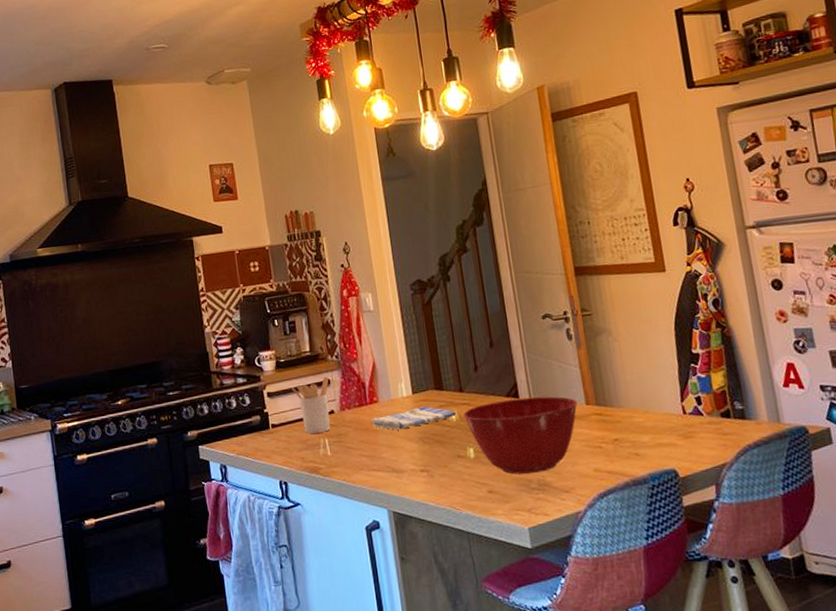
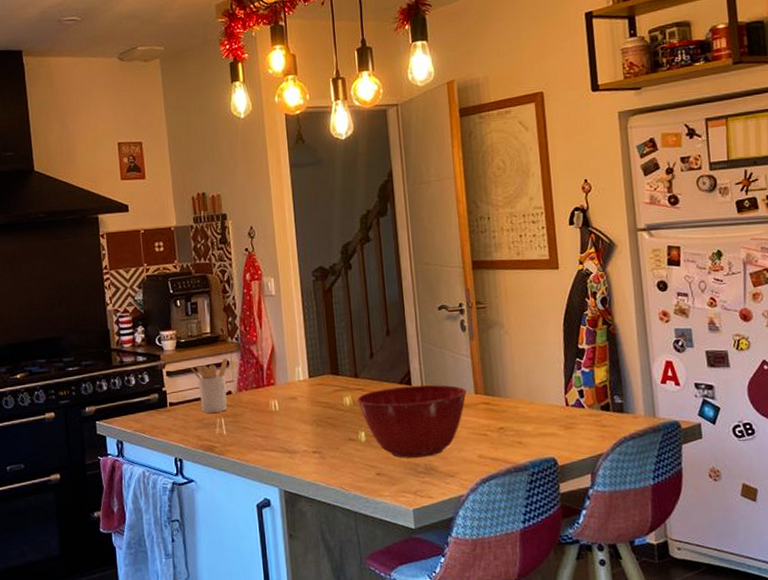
dish towel: present [371,406,457,430] -> none [267,390,351,412]

